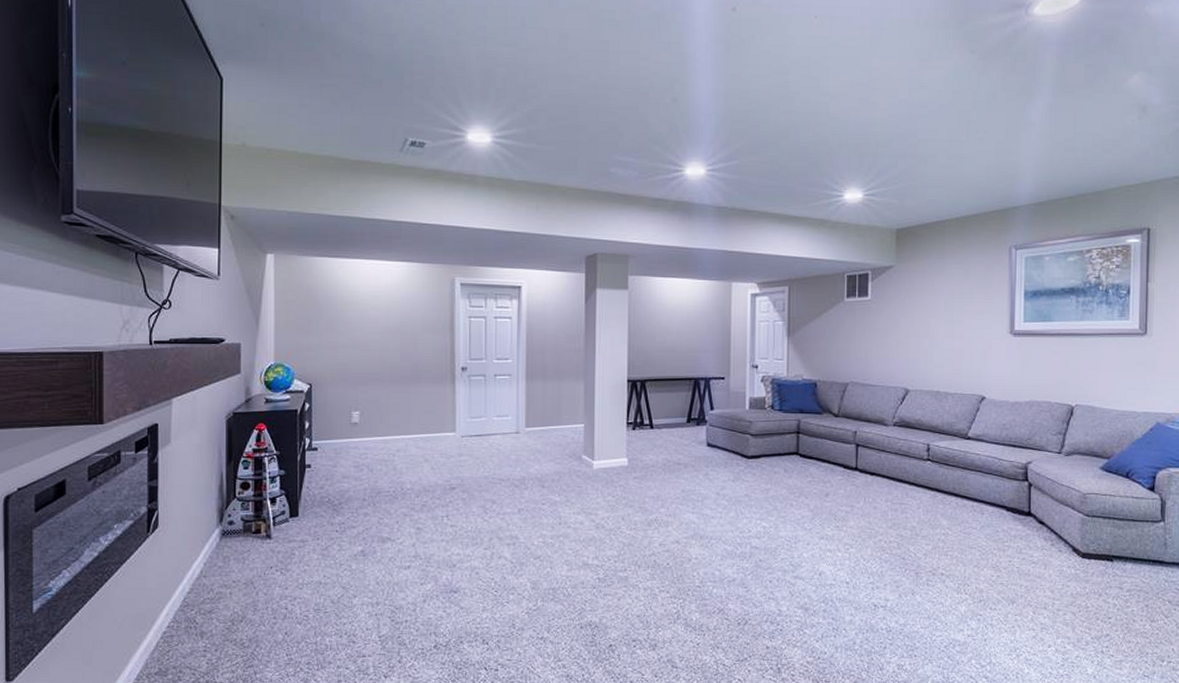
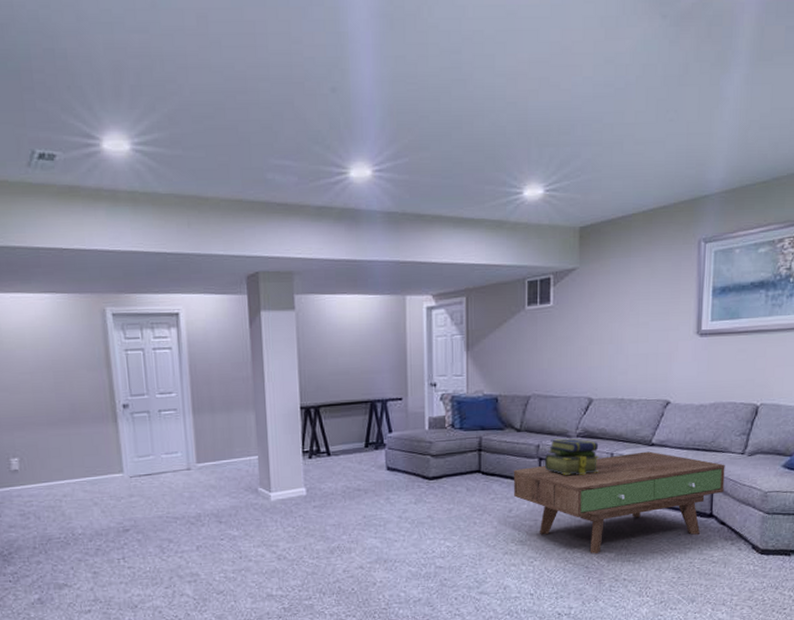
coffee table: none [830,444,1042,546] -> present [513,451,725,554]
stack of books: none [861,426,916,464] -> present [544,438,600,475]

